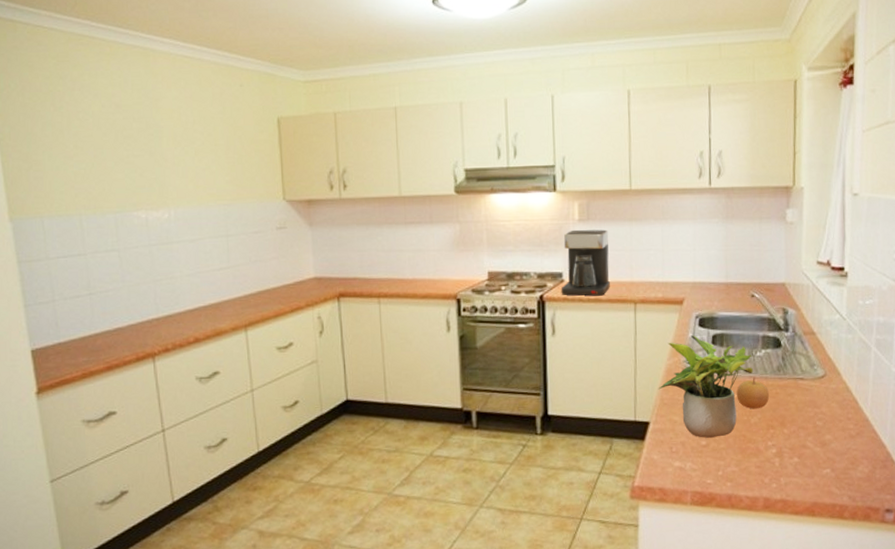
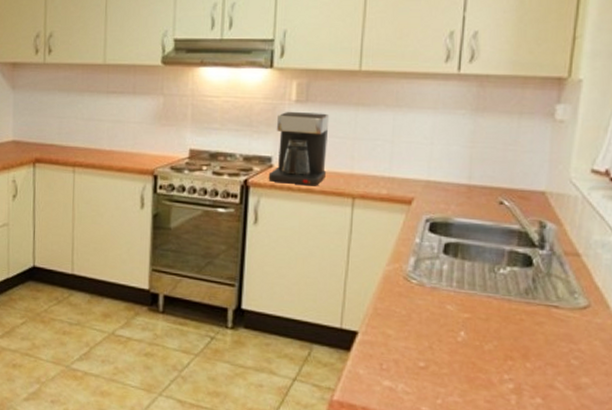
potted plant: present [658,335,753,438] -> none [371,241,493,361]
fruit: present [736,376,770,409] -> none [469,297,512,335]

